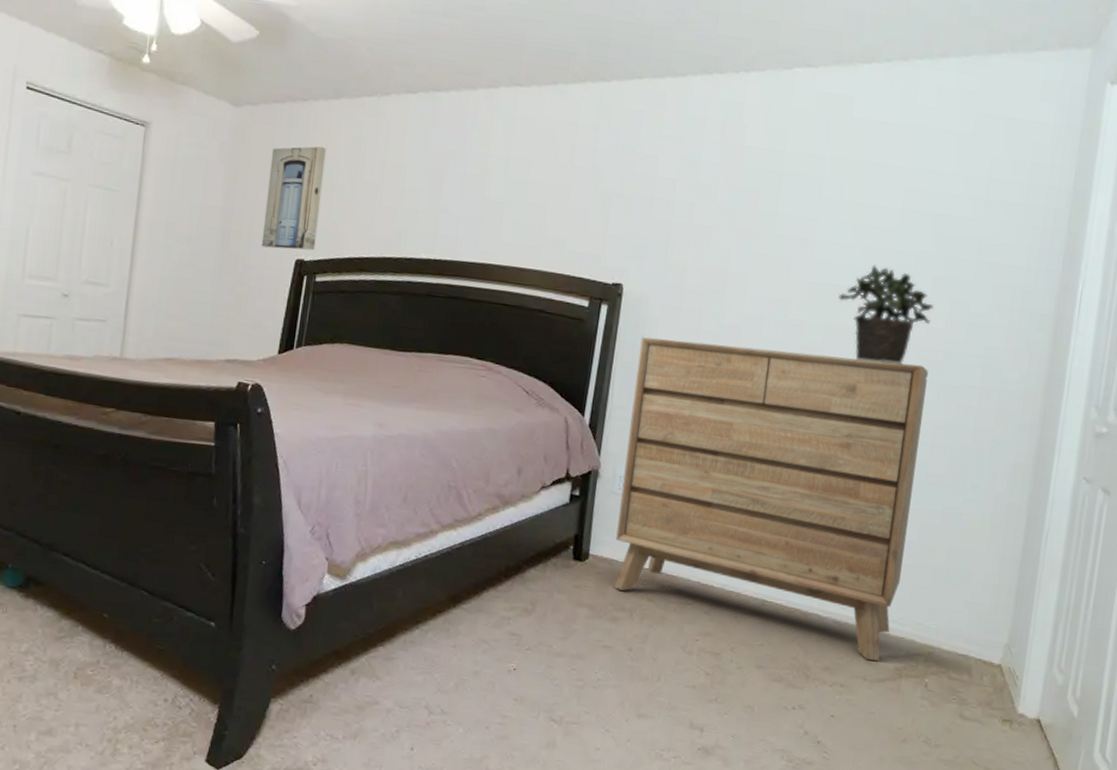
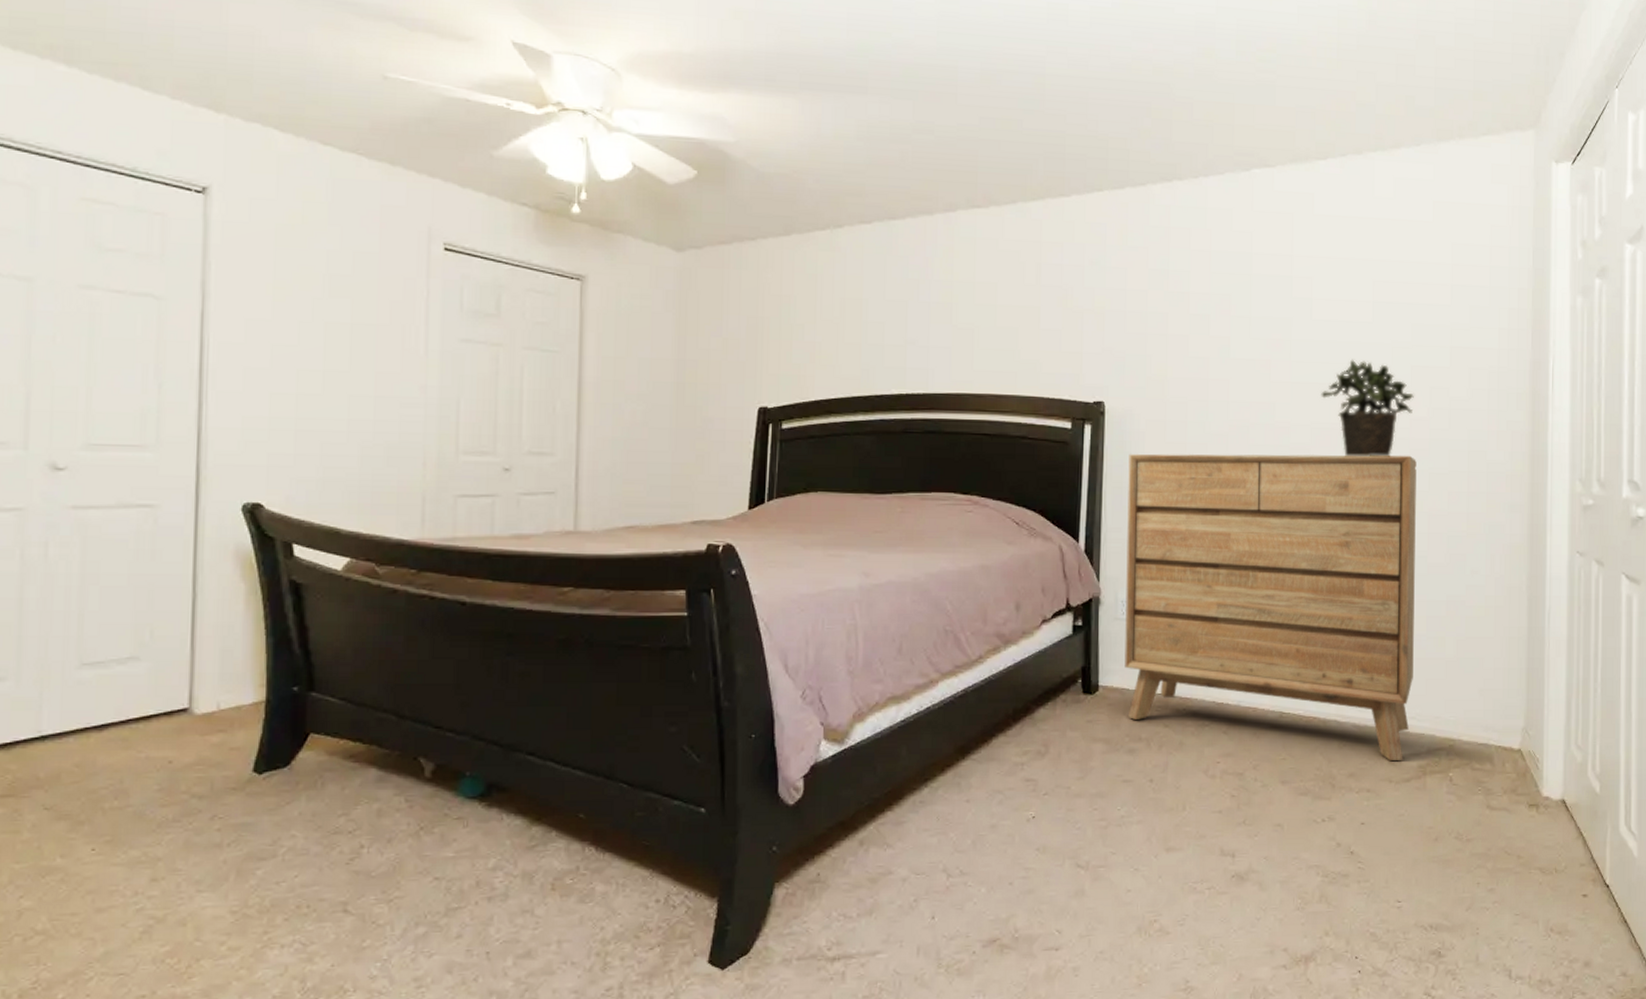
wall art: present [261,146,327,251] -> none [719,286,781,398]

